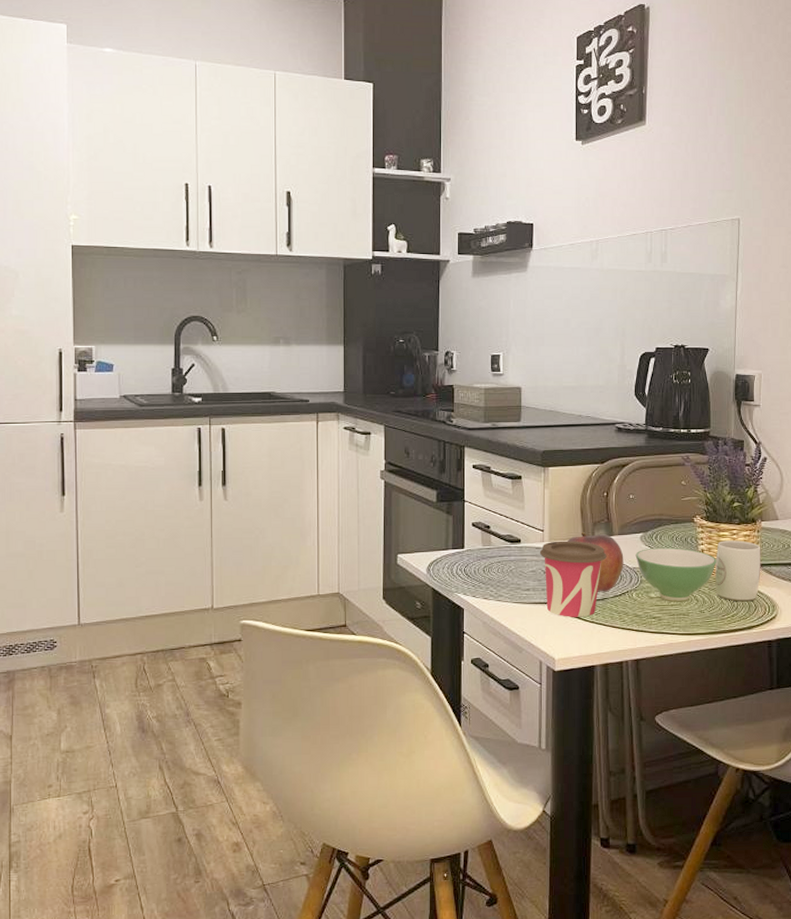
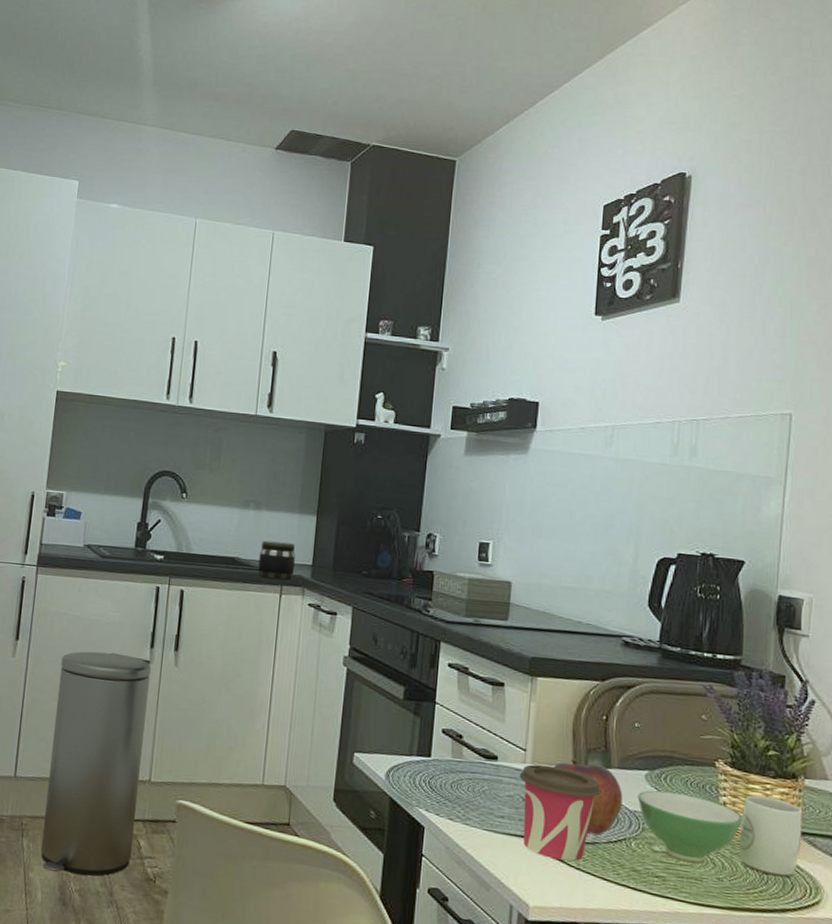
pedal bin: none [111,495,203,704] -> present [40,651,152,876]
jar: none [294,372,327,409] -> present [258,540,295,581]

